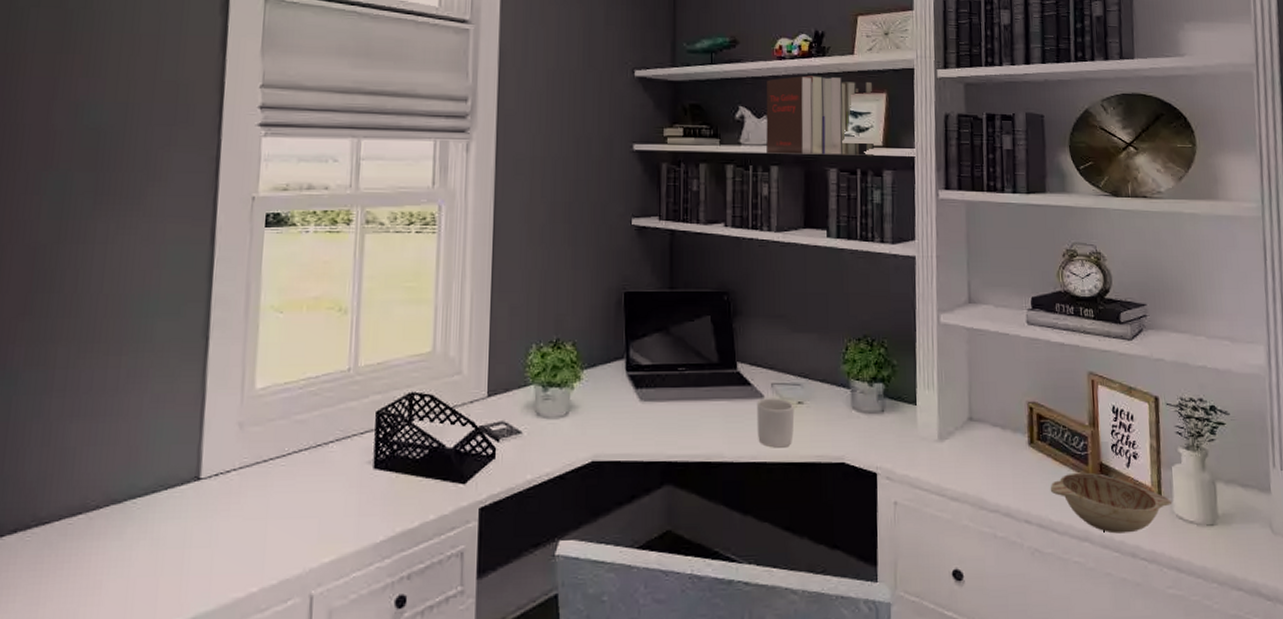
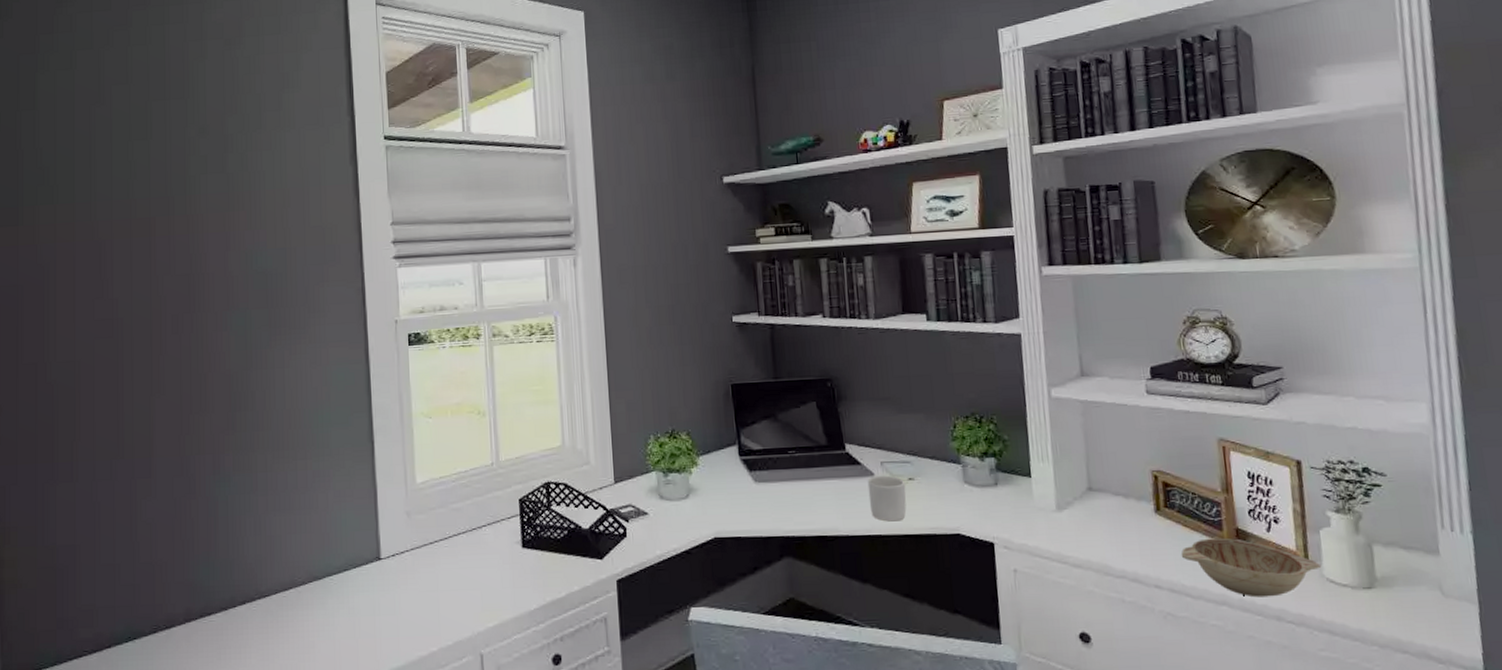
books: present [766,75,874,157] -> none [854,163,970,245]

